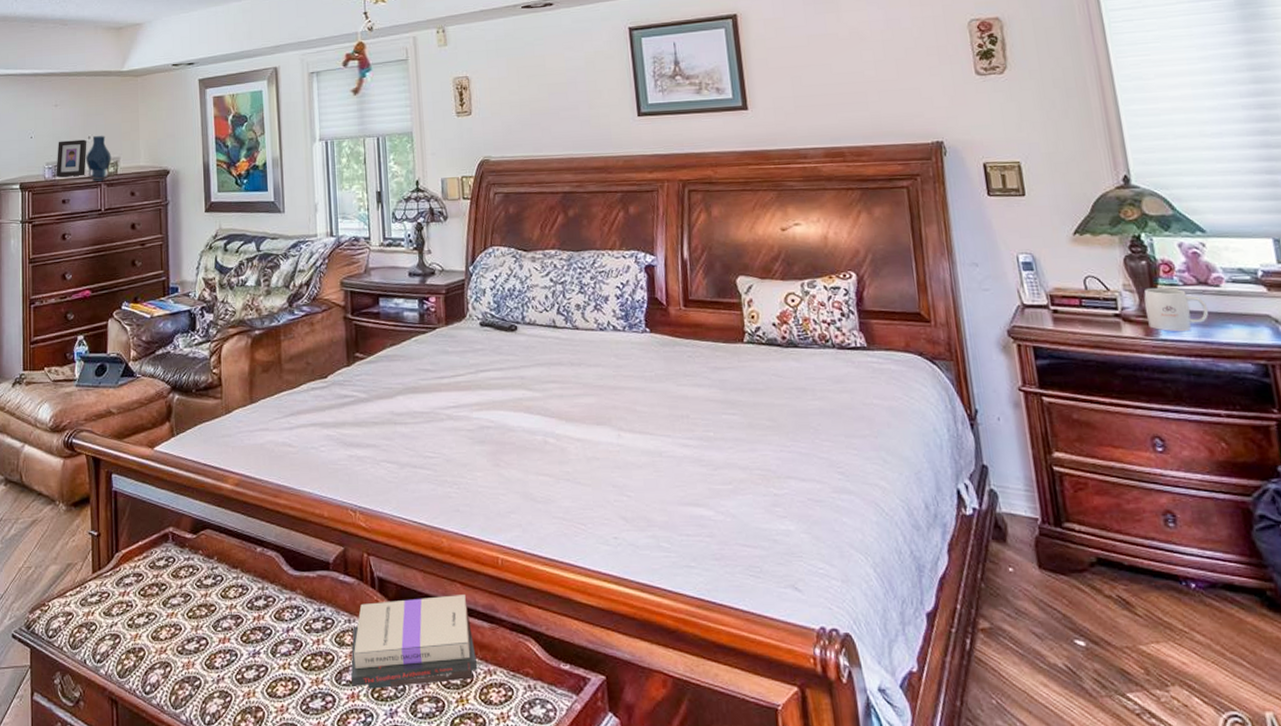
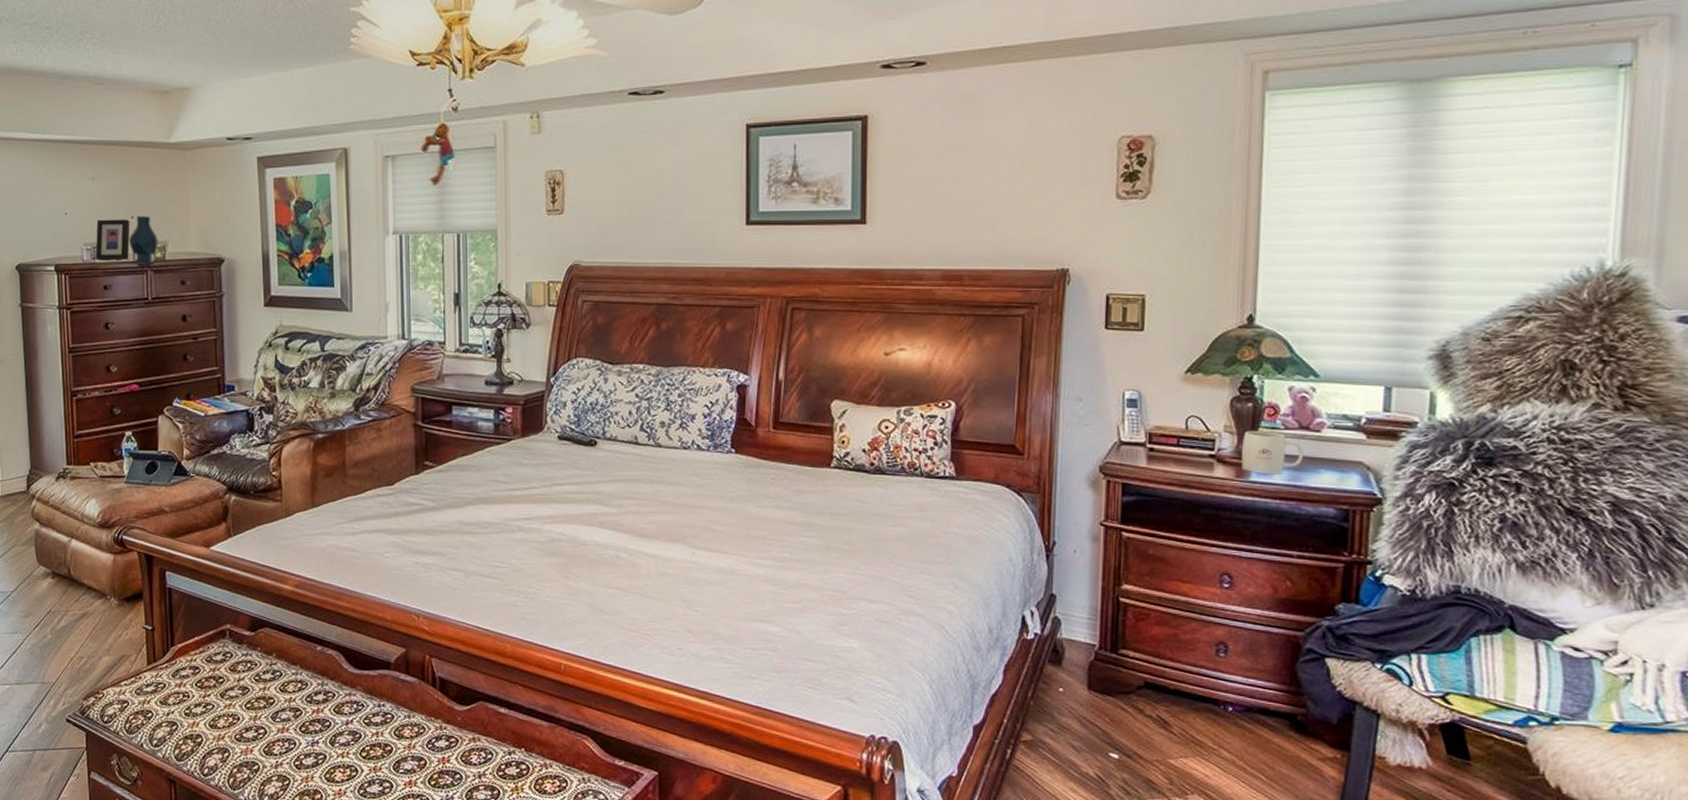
books: present [351,595,478,689] -> none [409,696,535,778]

